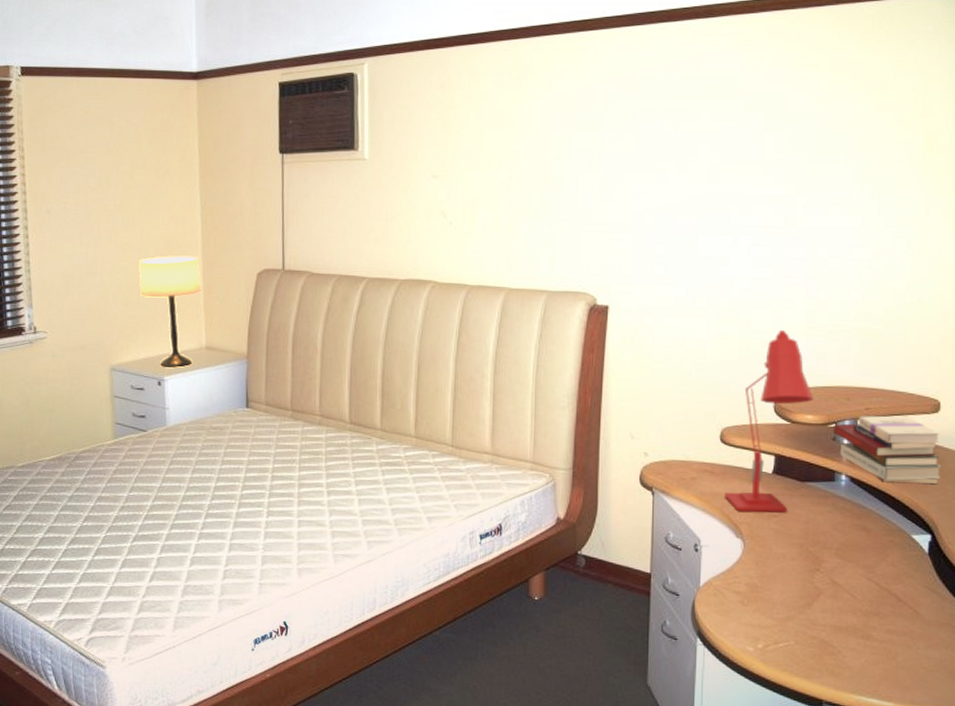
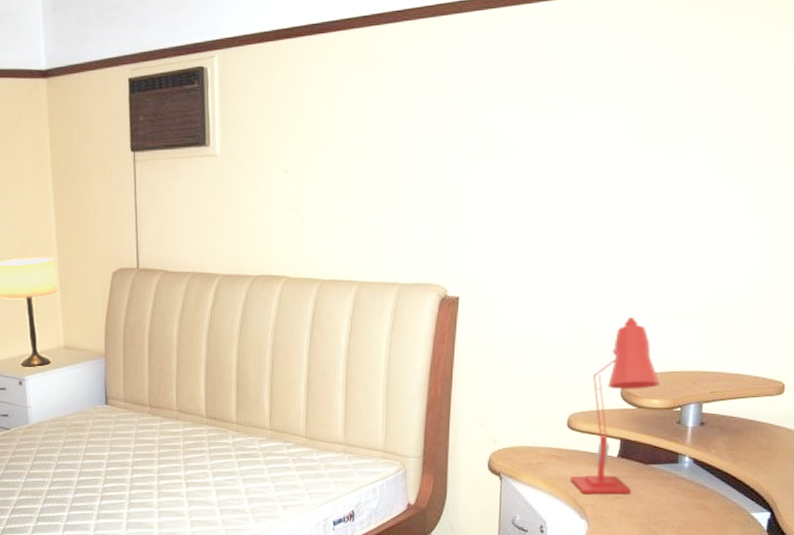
books: present [834,415,941,485] -> none [679,398,783,465]

